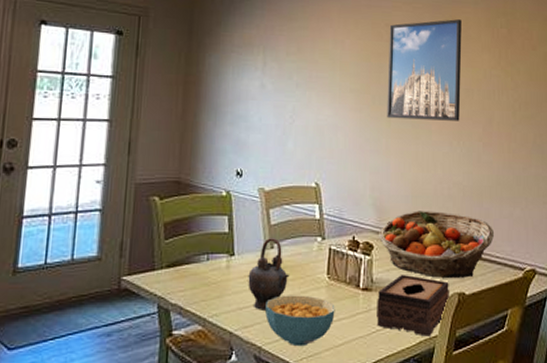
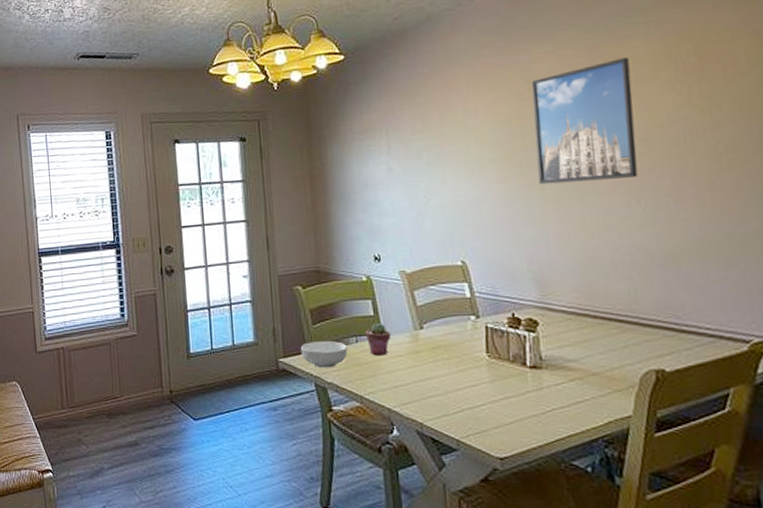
cereal bowl: none [147,257,197,288] -> present [300,340,348,368]
potted succulent: none [217,241,242,275] -> present [365,323,391,356]
teapot: present [248,238,290,310] -> none [399,319,444,389]
cereal bowl: present [265,295,335,347] -> none [422,373,501,424]
tissue box: present [377,274,449,337] -> none [549,350,643,417]
fruit basket: present [379,211,494,278] -> none [543,281,701,354]

